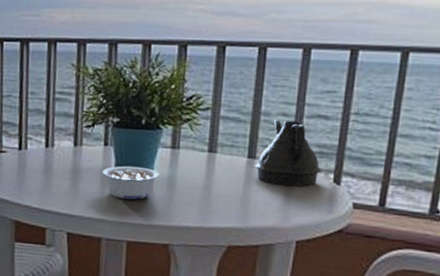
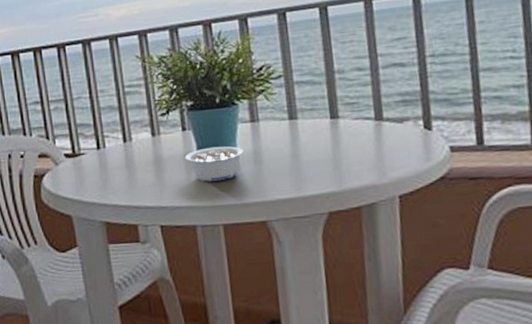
teapot: present [254,119,320,186] -> none [339,73,408,141]

